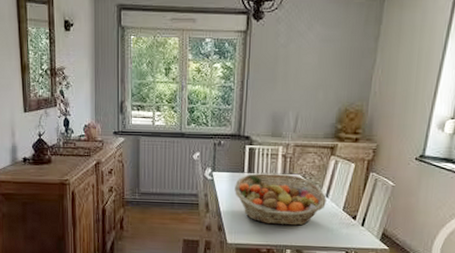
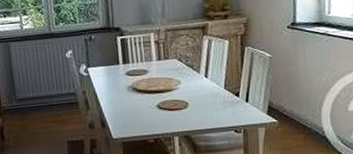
fruit basket: present [235,173,327,226] -> none [112,59,207,114]

